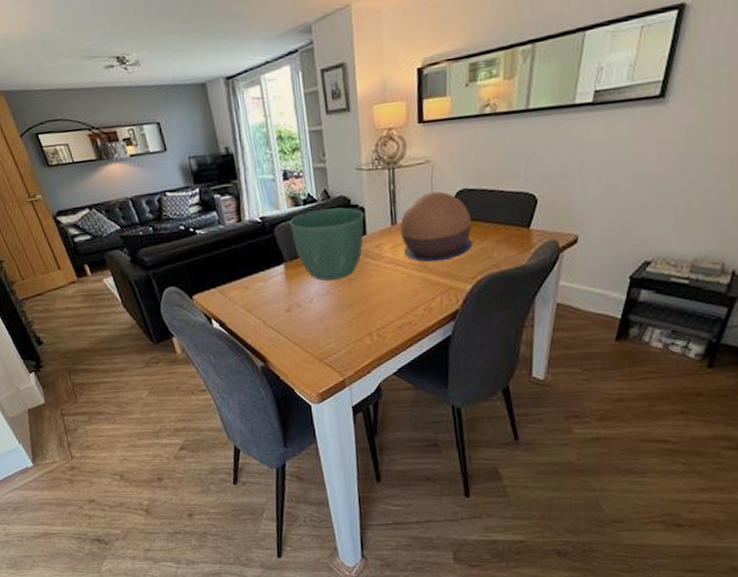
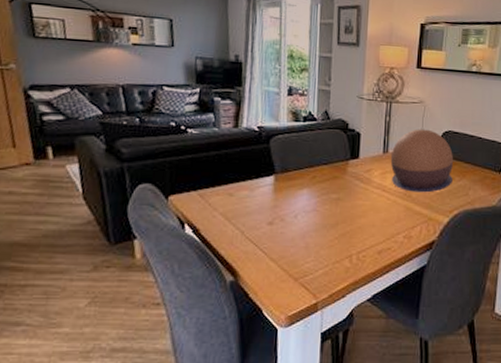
flower pot: present [290,207,365,280] -> none [286,128,360,198]

